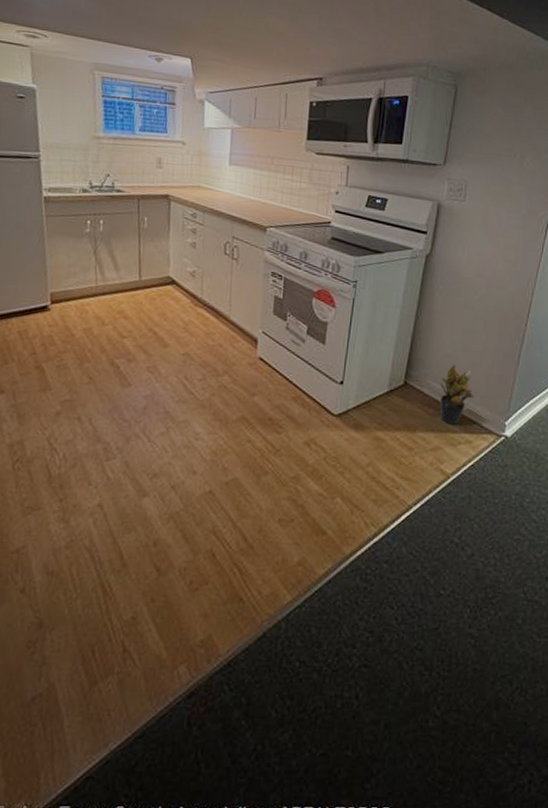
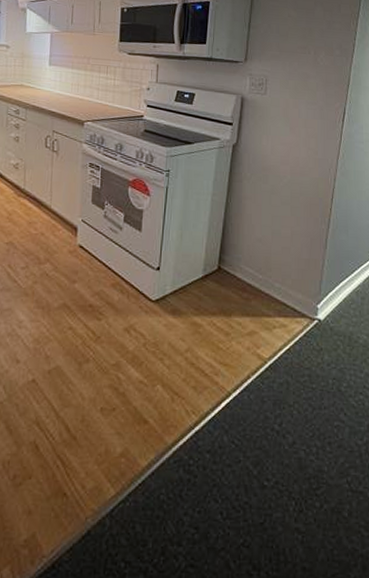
potted plant: present [439,364,475,425] -> none [252,248,286,309]

